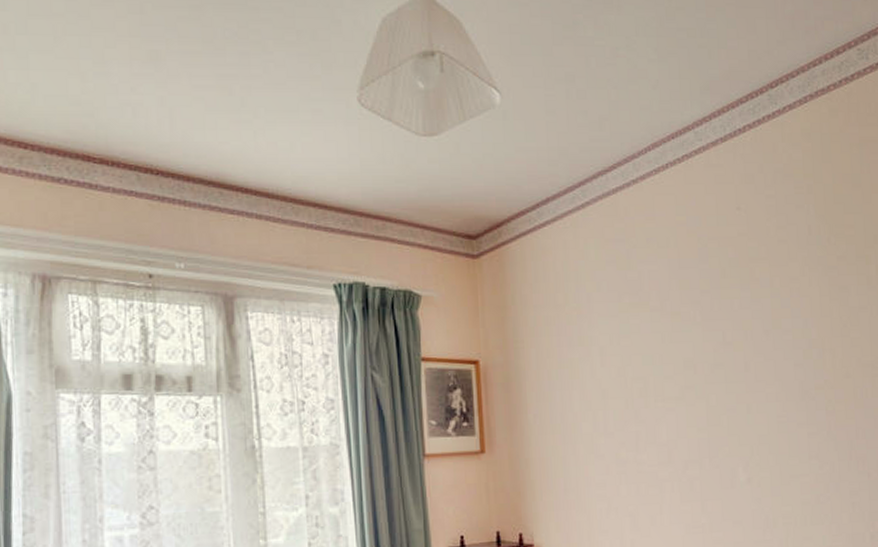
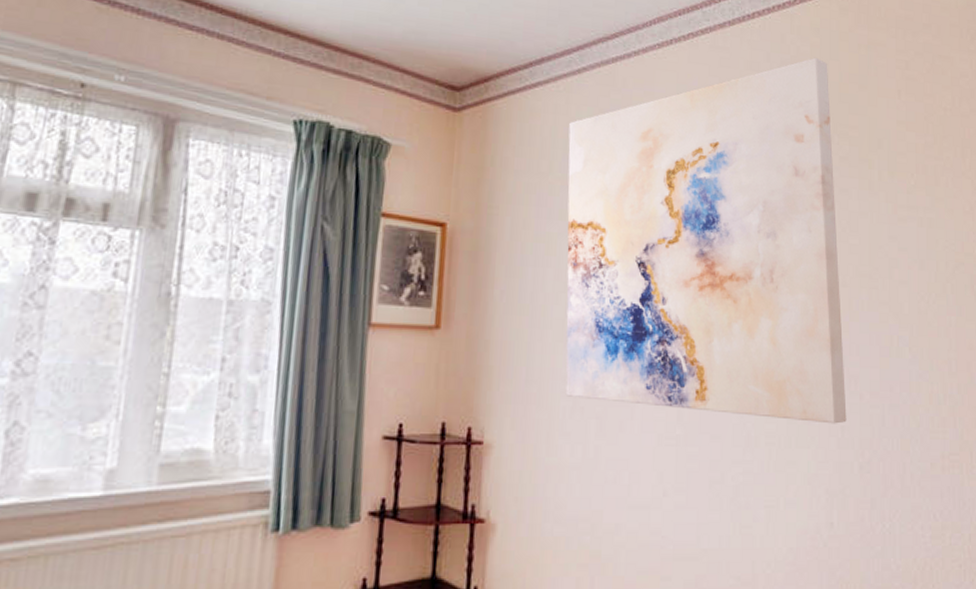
wall art: none [579,162,857,502] -> present [565,57,847,424]

